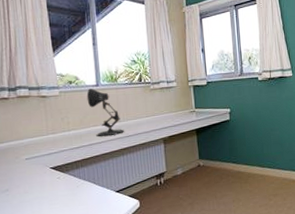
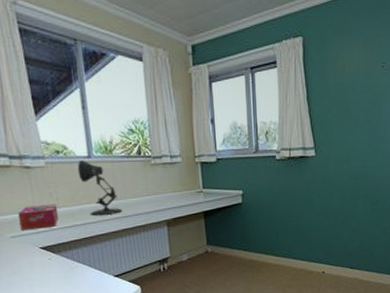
tissue box: none [33,128,69,153] -> present [18,204,59,231]

